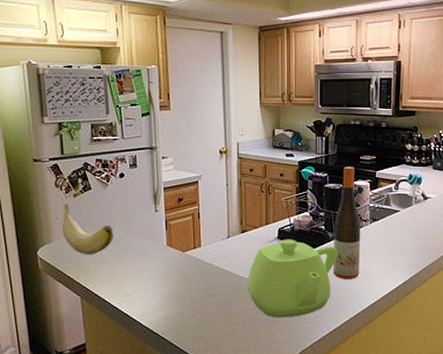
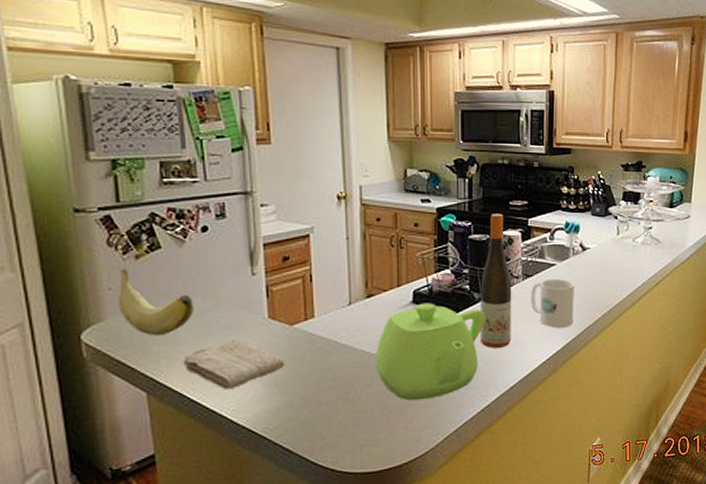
washcloth: none [106,260,179,299] -> present [183,338,285,390]
mug: none [377,223,416,265] -> present [531,278,574,328]

